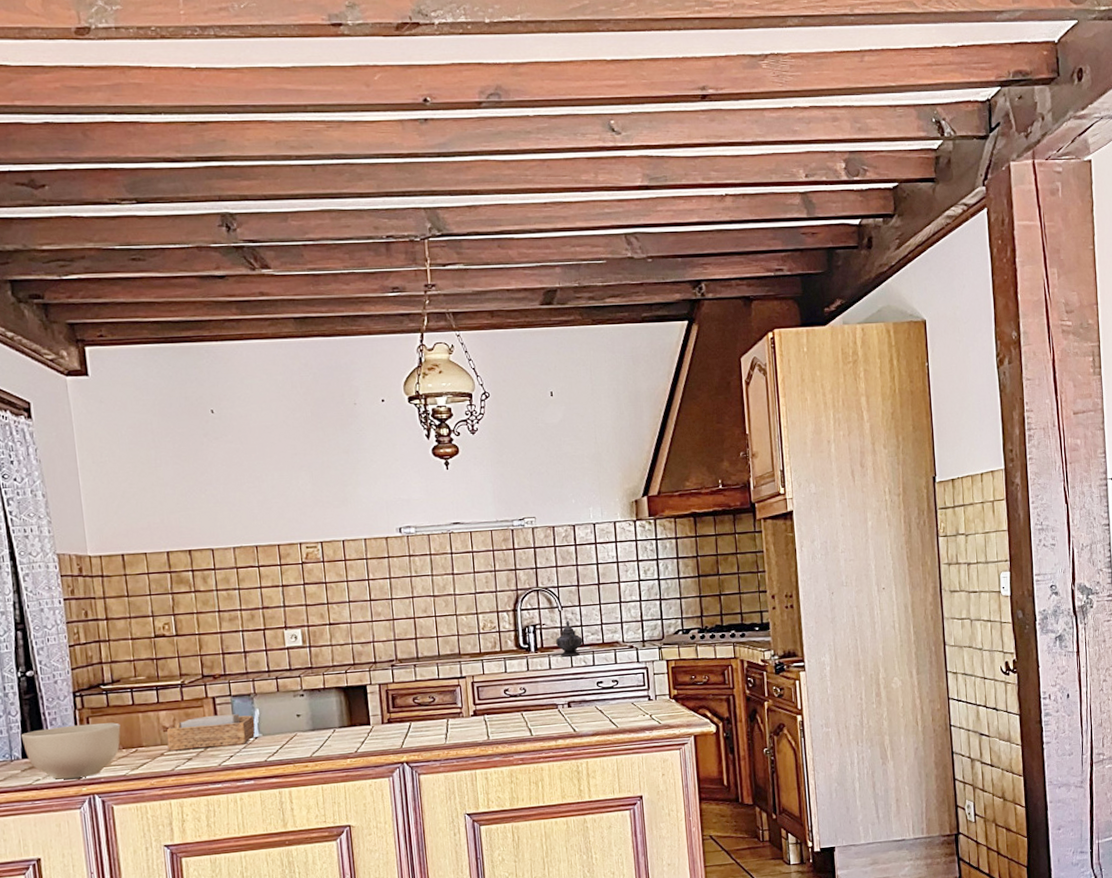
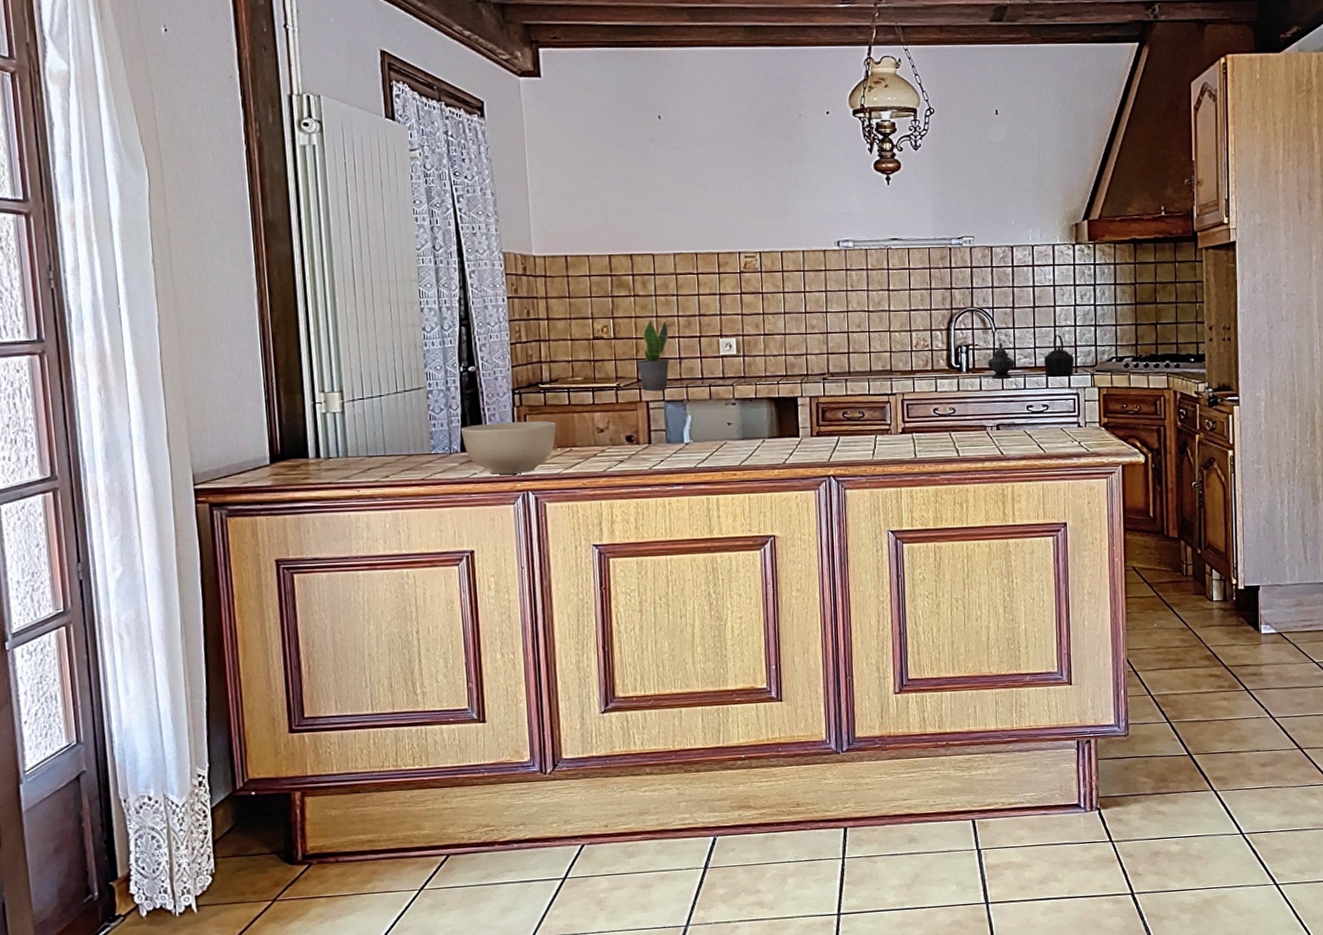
napkin holder: present [166,714,256,751] -> none [600,419,687,452]
potted plant: none [200,615,235,687] -> present [636,320,670,392]
kettle: none [611,610,642,652] -> present [1044,334,1074,377]

